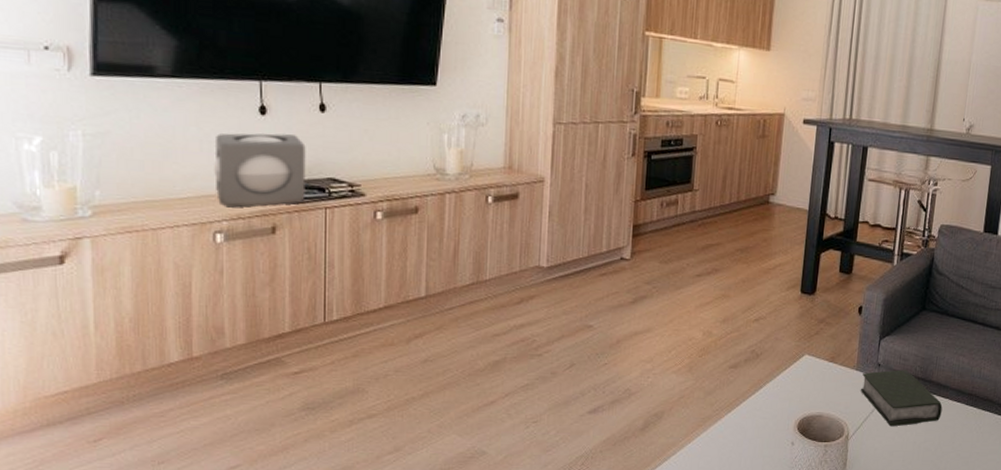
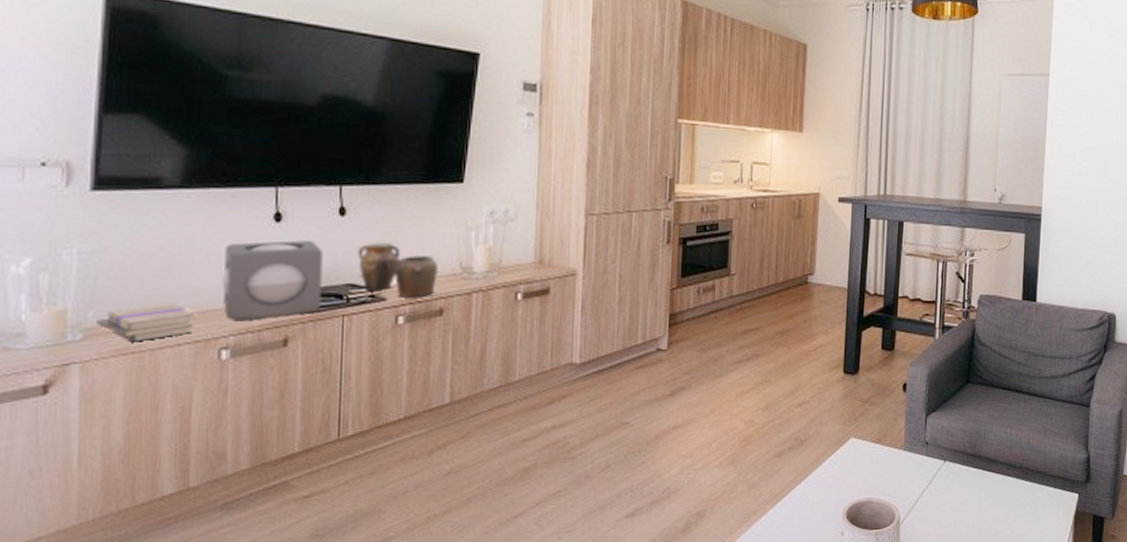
books: none [103,187,191,222] -> present [96,304,195,342]
jar set: none [337,139,415,196] -> present [357,241,440,299]
book: present [860,370,943,427] -> none [909,446,994,508]

